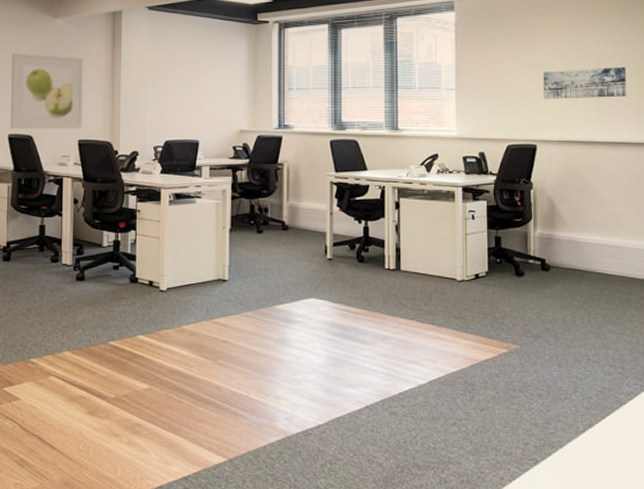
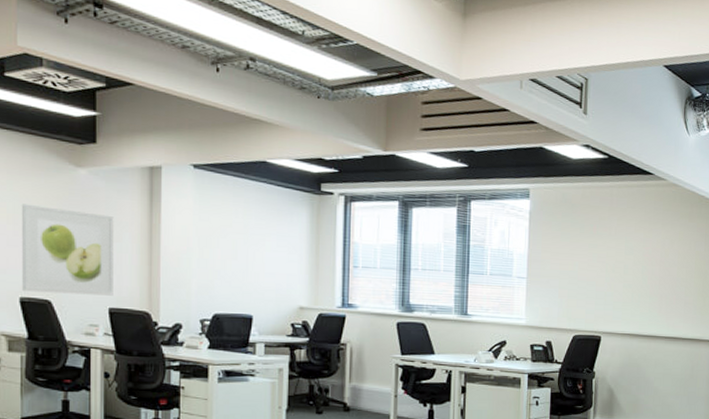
wall art: present [543,66,626,99] -> none [610,265,687,295]

